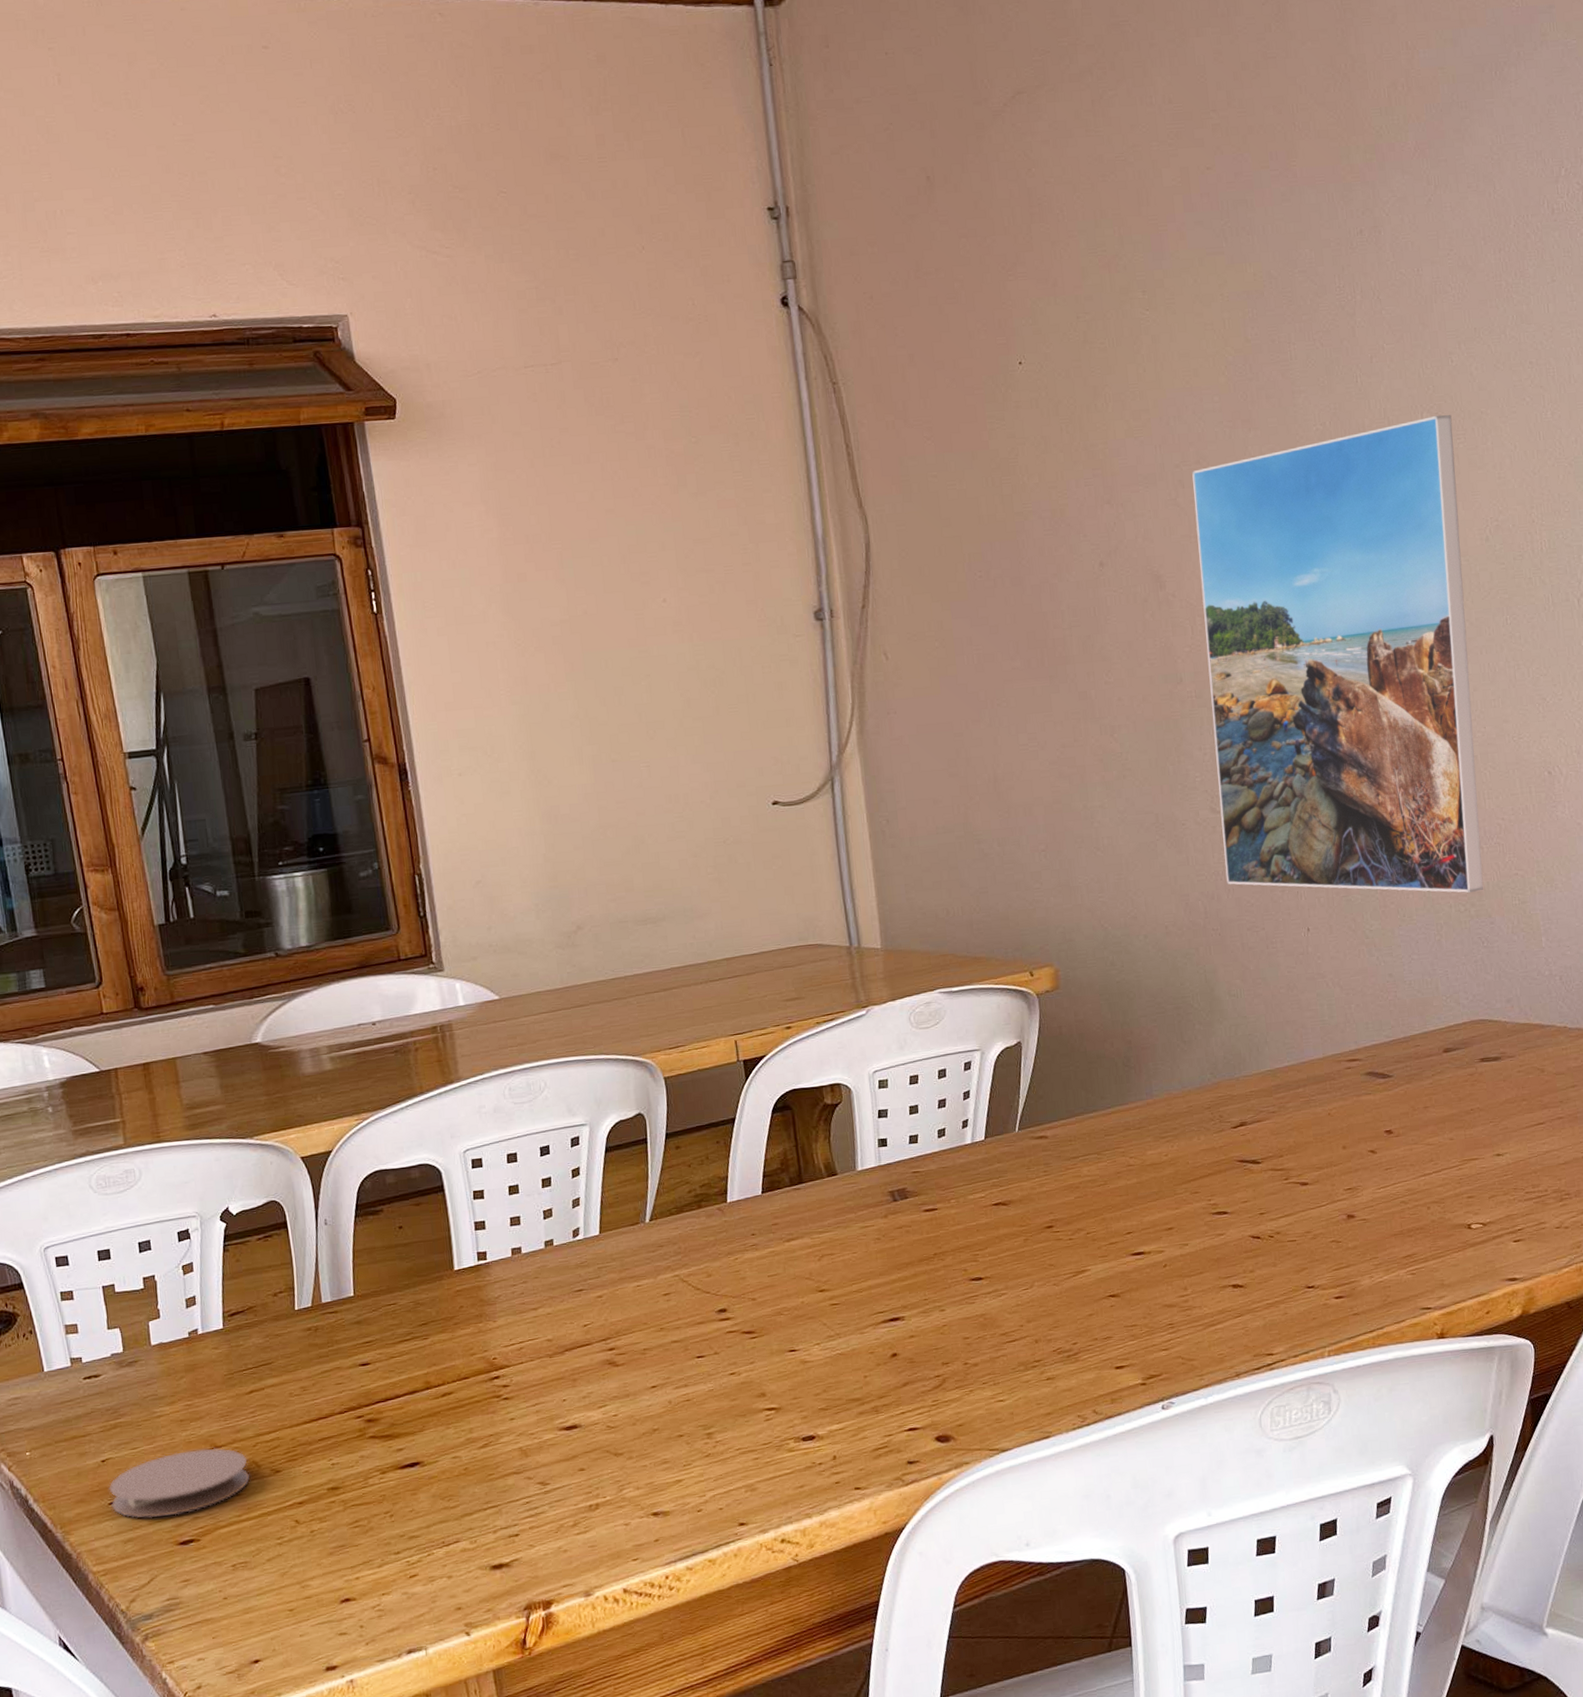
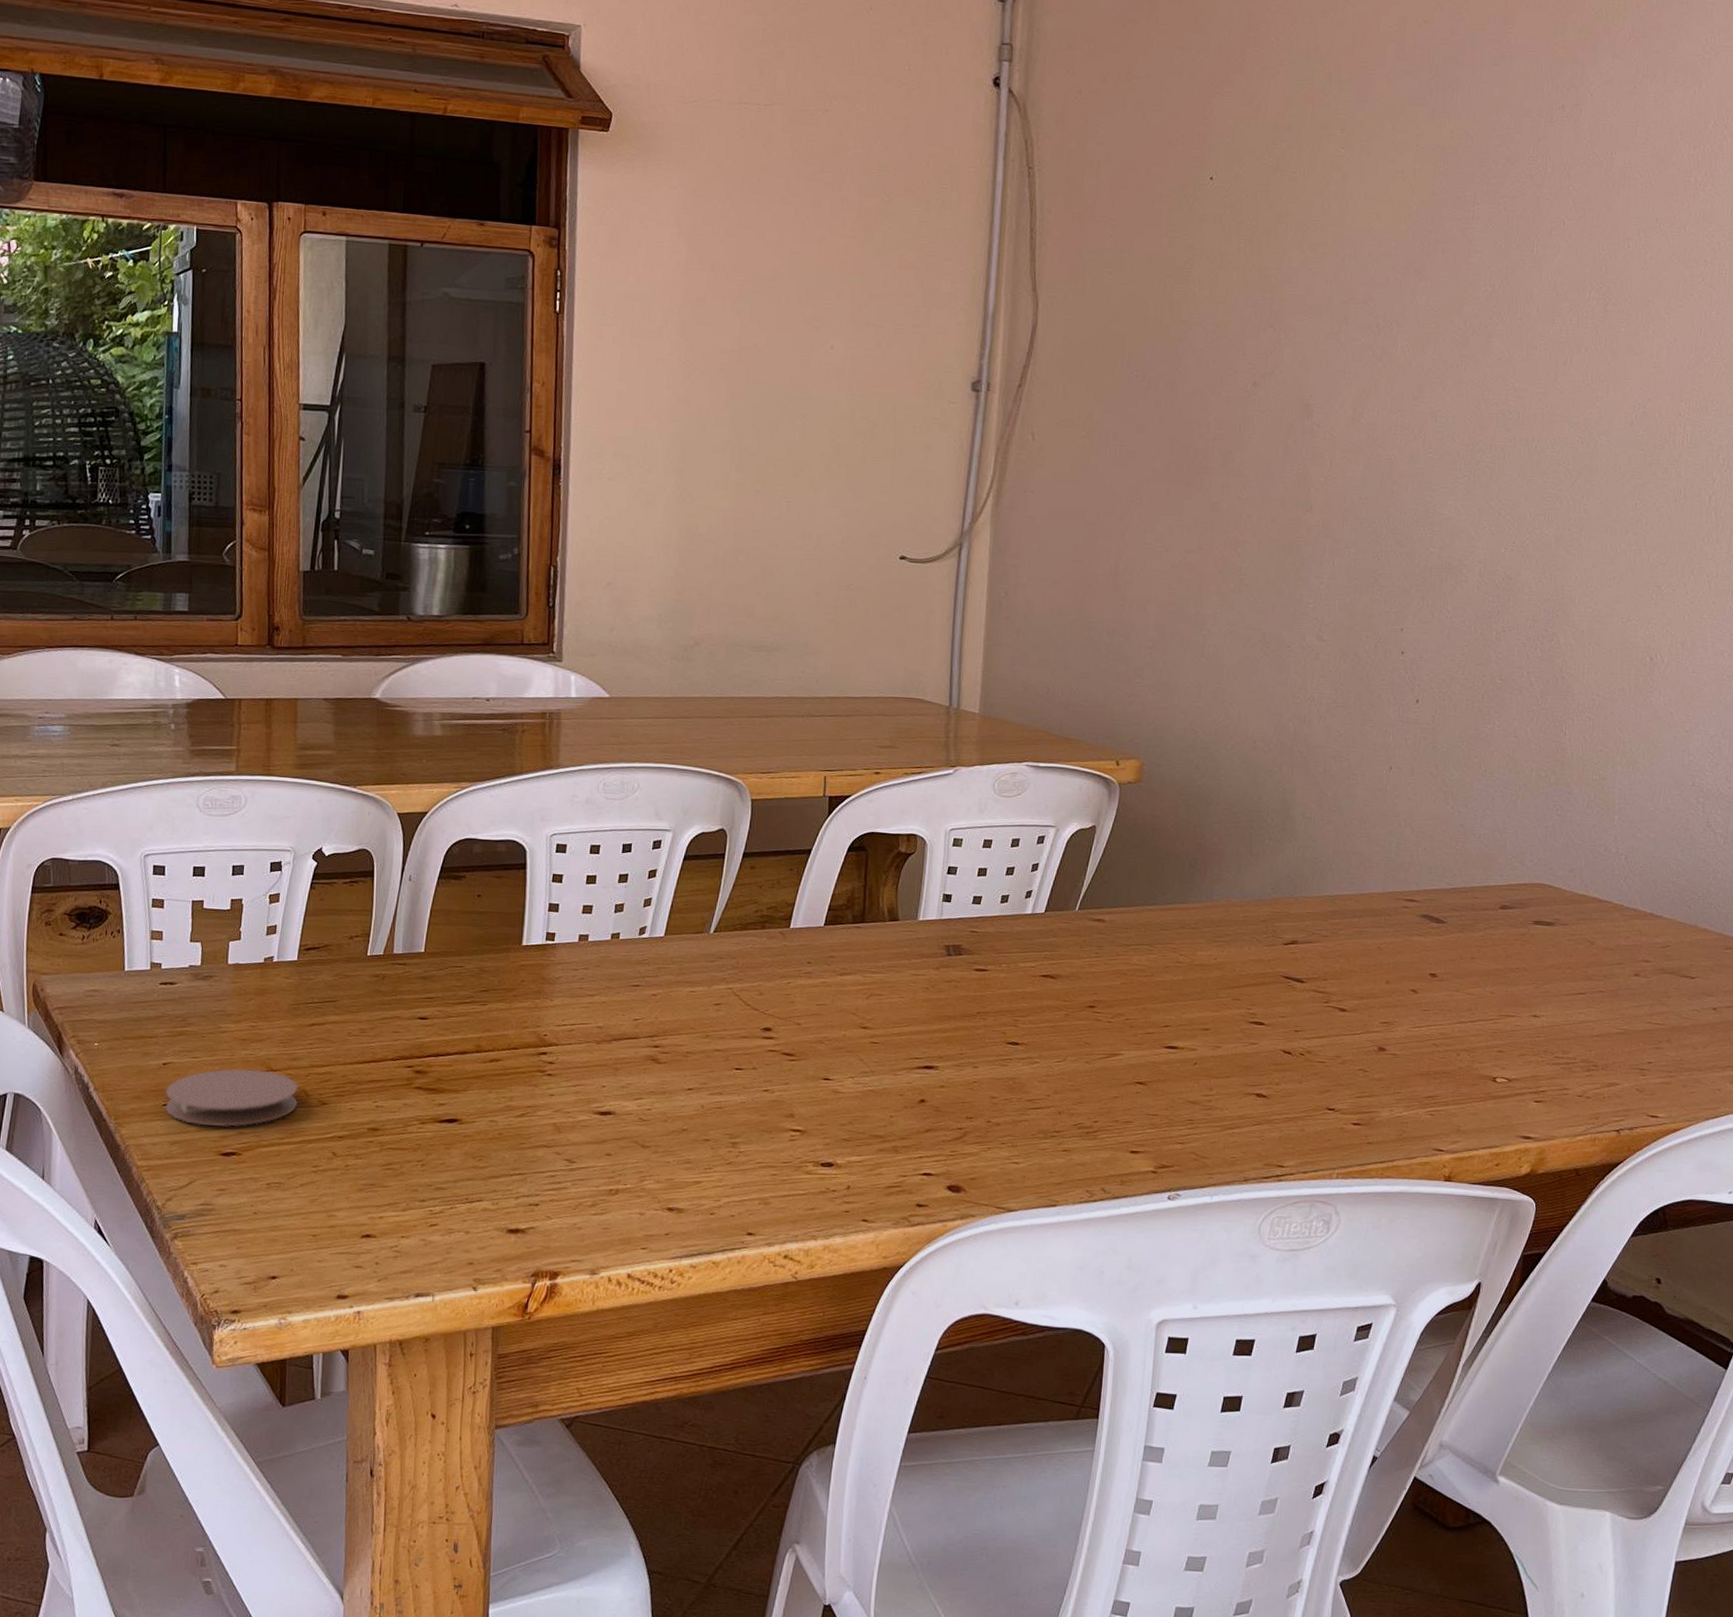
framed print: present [1192,415,1484,893] -> none [1320,296,1619,761]

